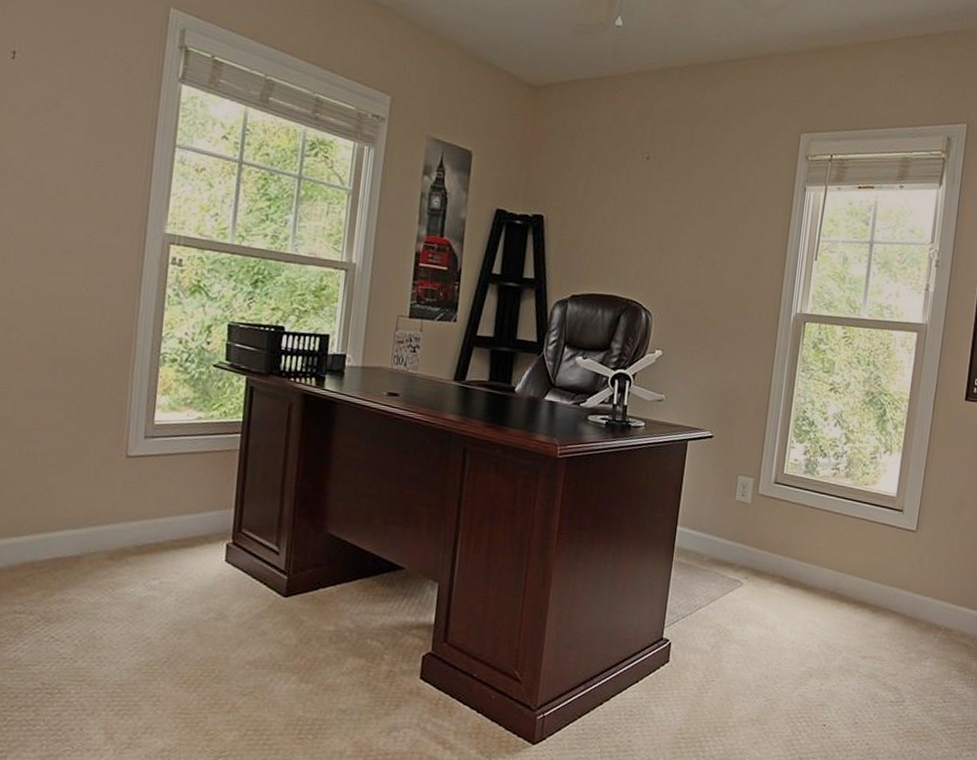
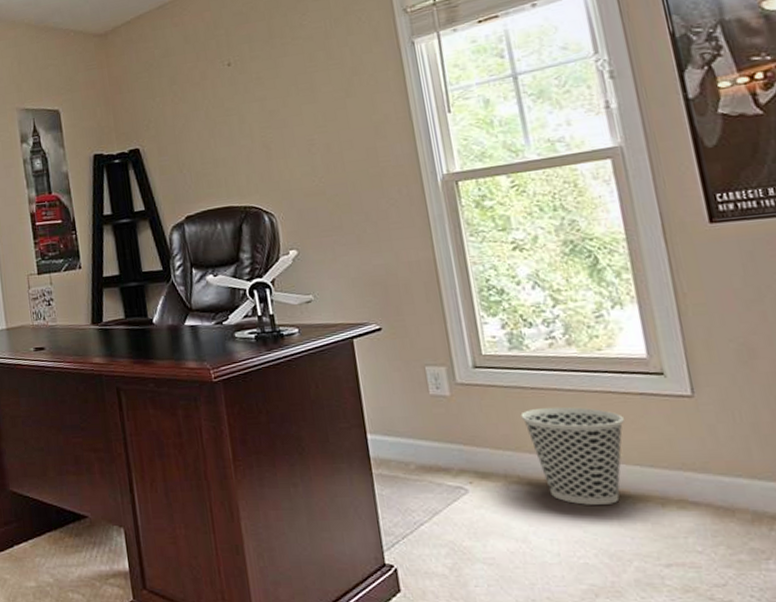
wastebasket: none [797,524,867,607] -> present [520,407,624,505]

